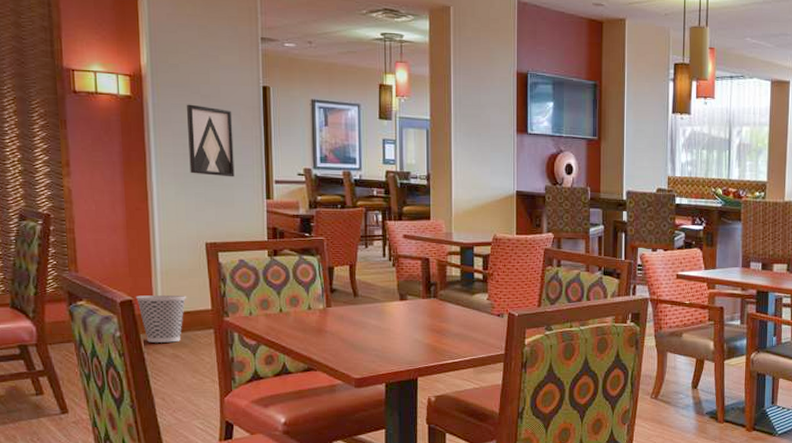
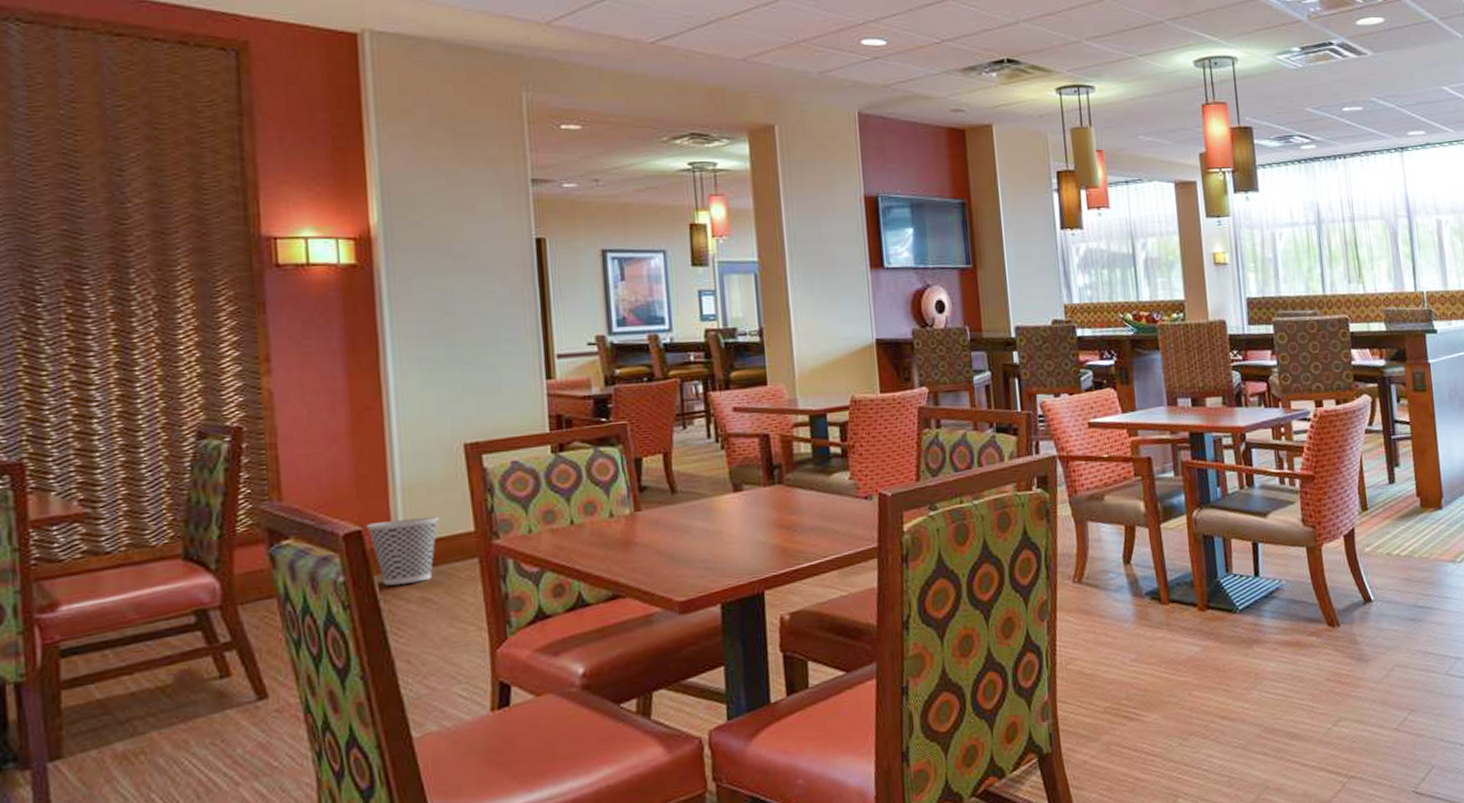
wall art: present [186,104,235,177] -> none [432,268,502,356]

